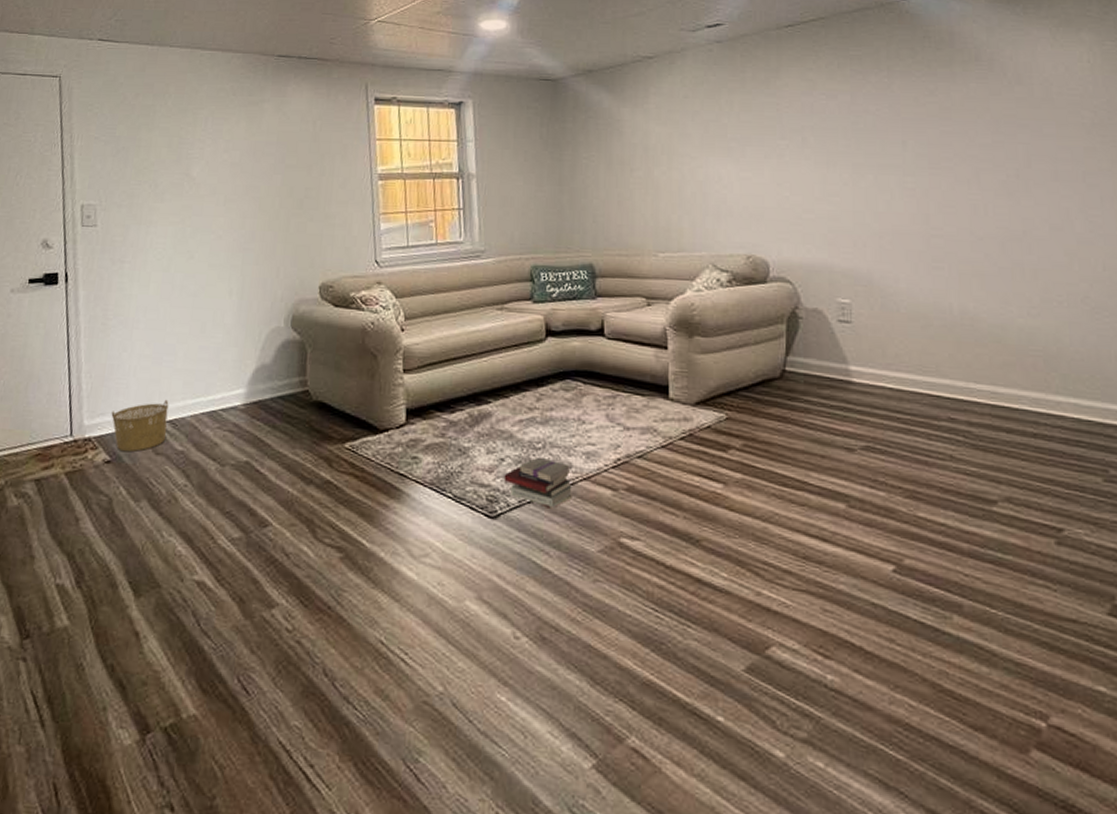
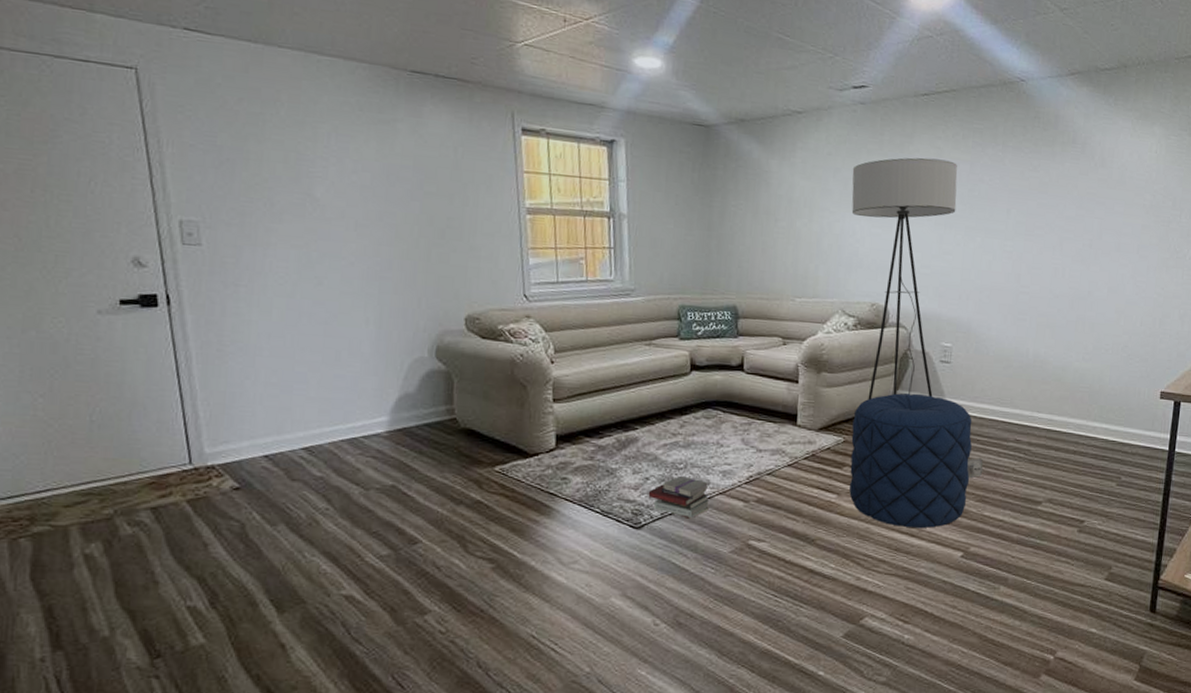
basket: present [111,399,169,452] -> none [236,427,303,479]
floor lamp: none [713,92,910,467] -> present [851,157,984,478]
pouf: none [736,360,892,531] -> present [849,393,972,528]

